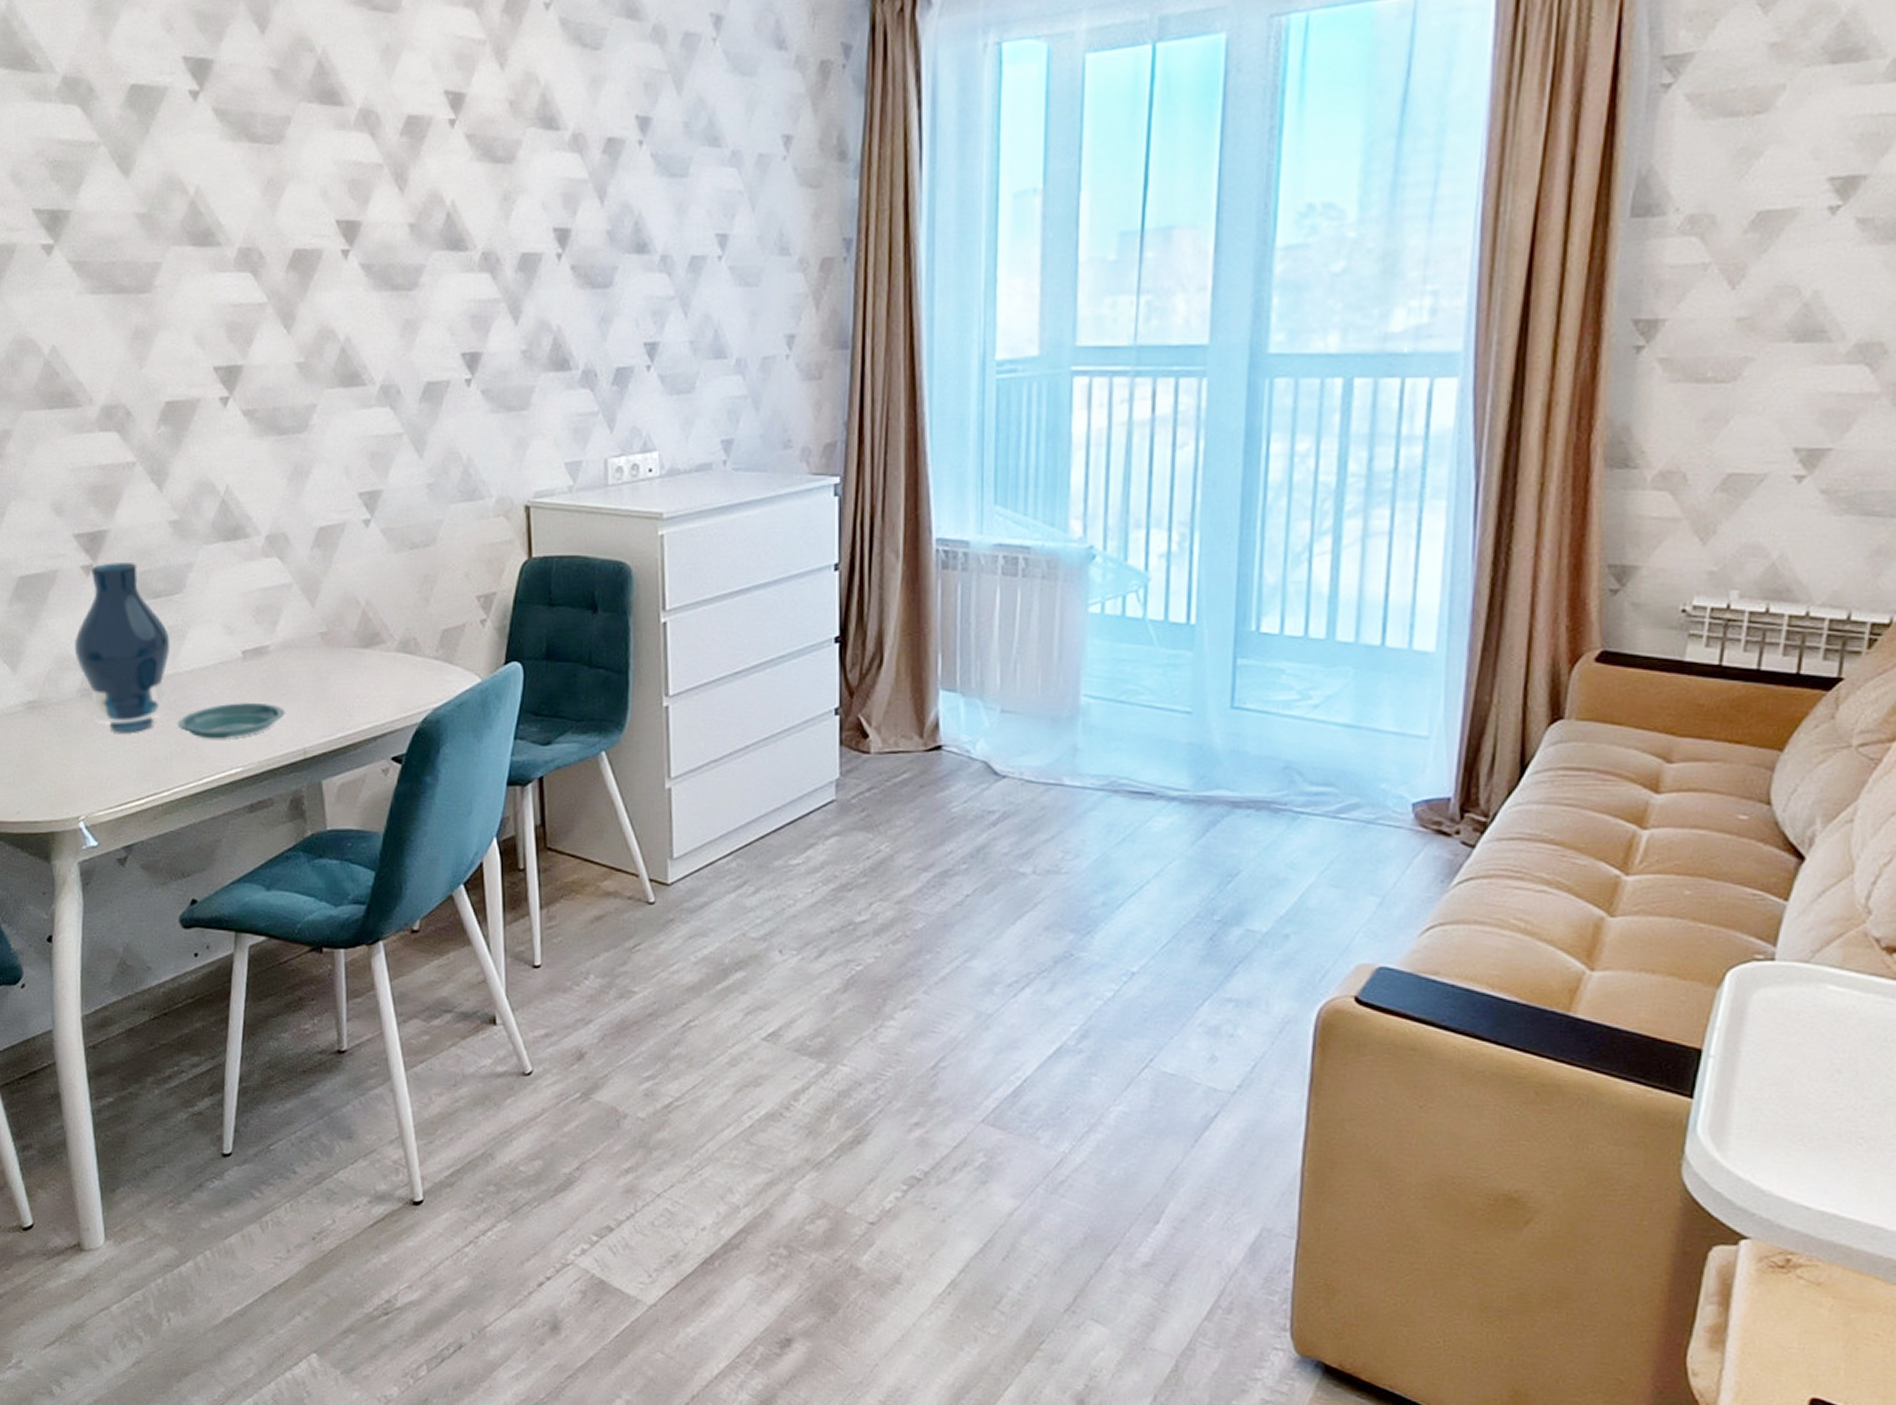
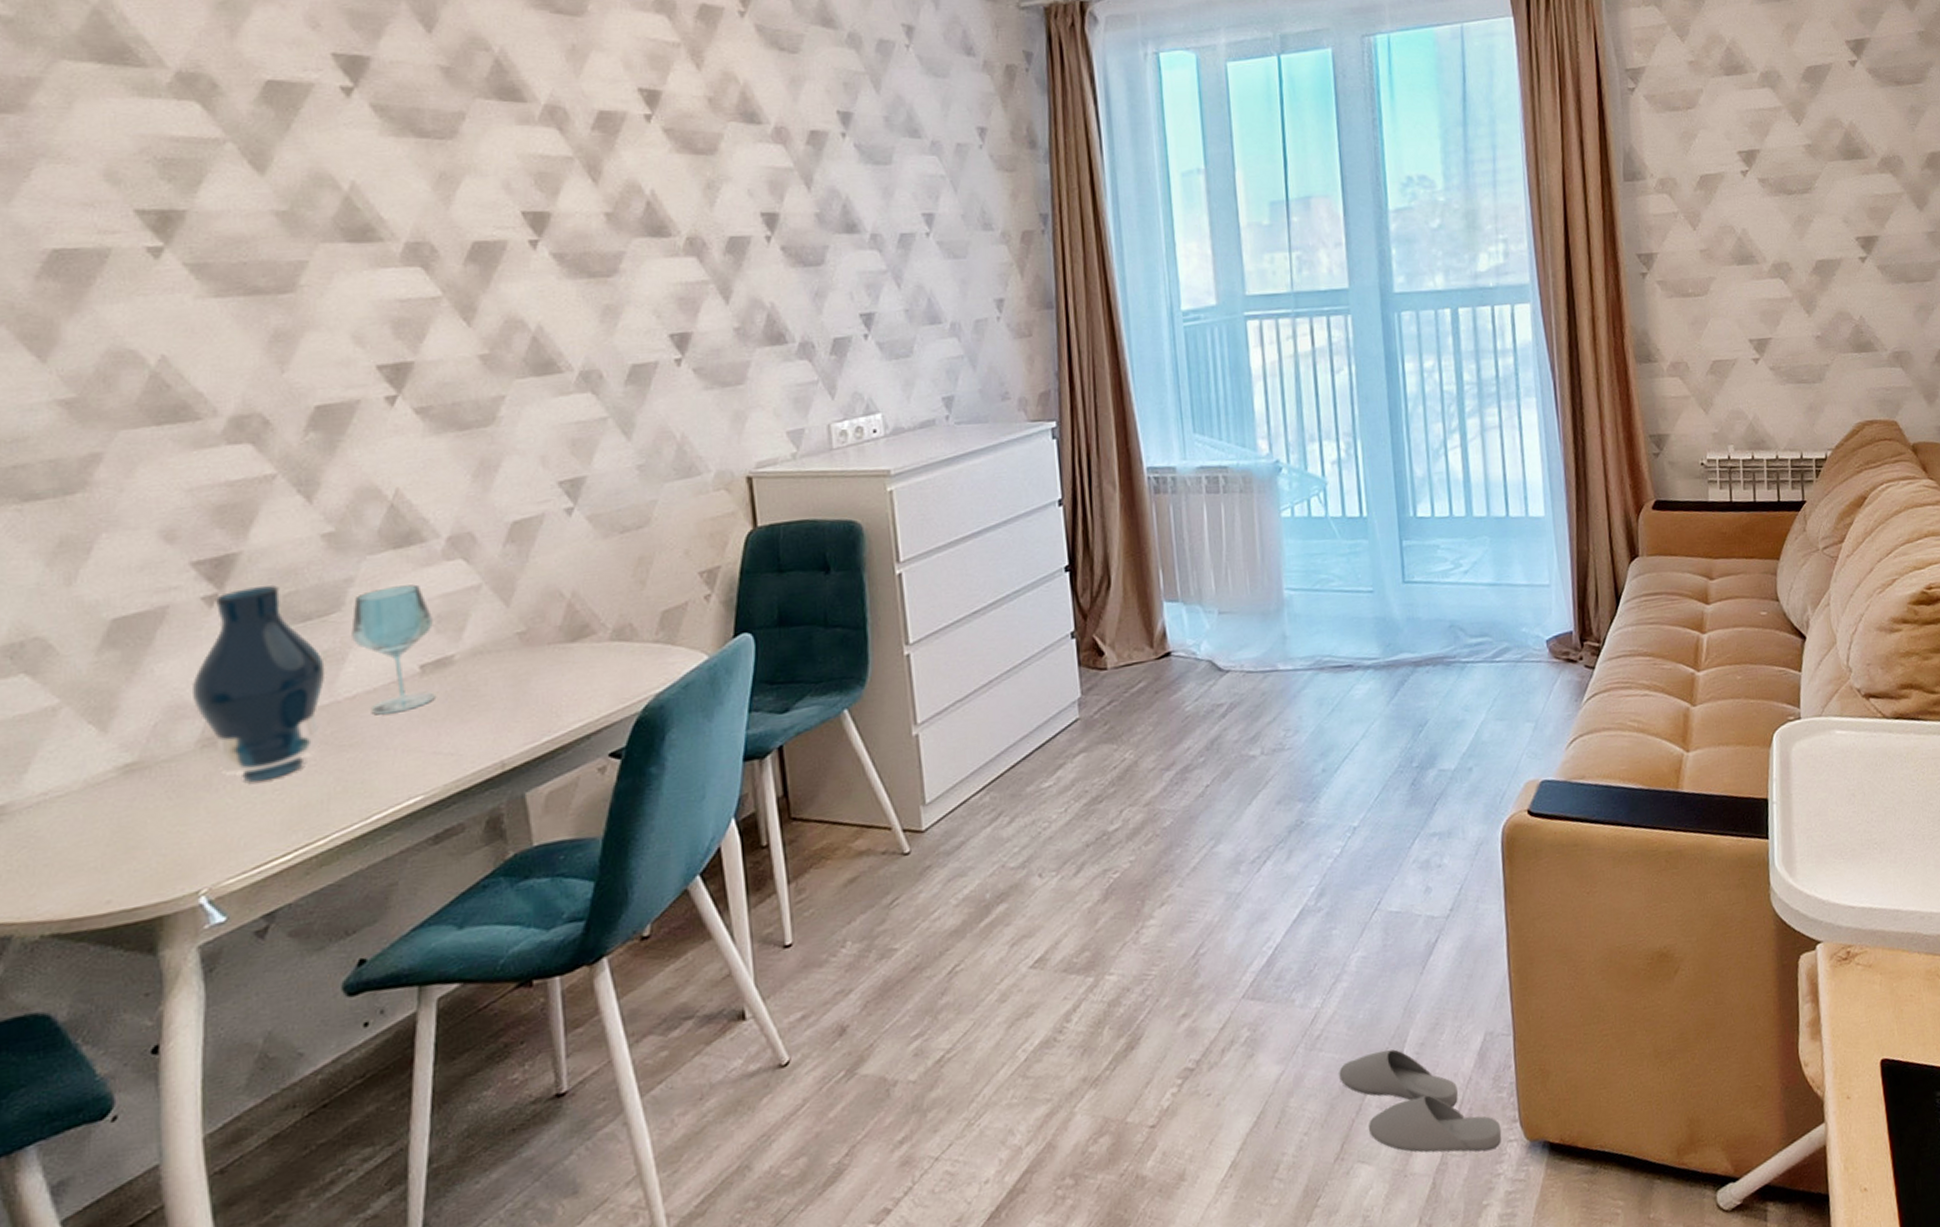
plate: present [177,703,285,739] -> none [335,718,477,770]
wine glass: none [190,576,253,691] -> present [351,584,435,715]
slippers: none [1081,1214,1267,1351] -> present [1339,1049,1502,1152]

